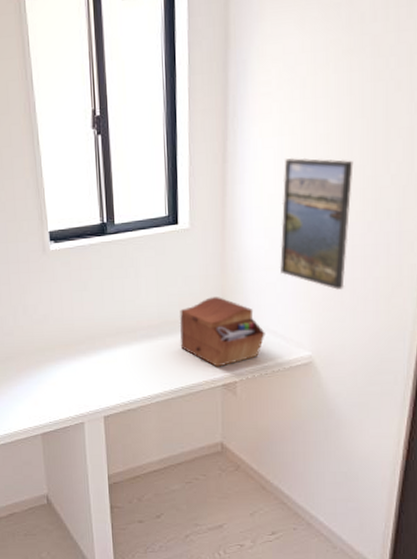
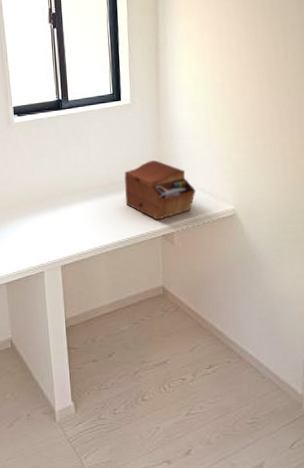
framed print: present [280,157,353,290] -> none [204,47,259,154]

